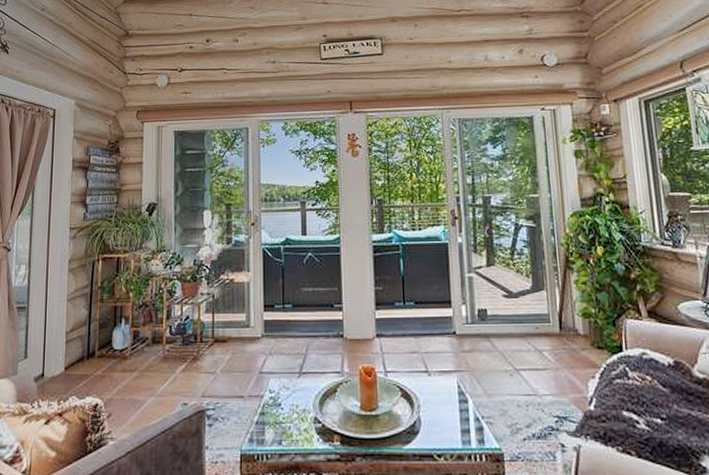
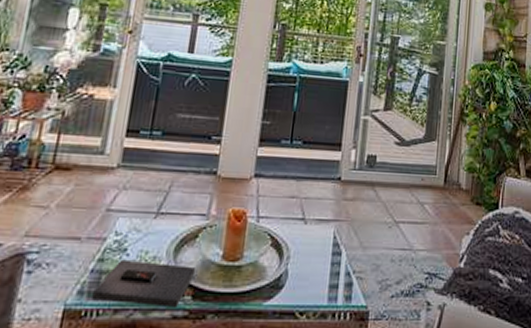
book: none [260,412,340,453] -> present [92,259,197,309]

